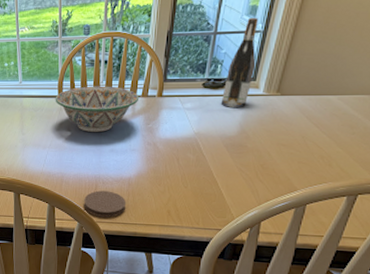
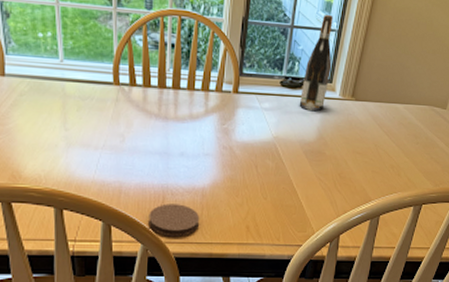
decorative bowl: present [55,86,140,132] -> none [109,73,213,131]

